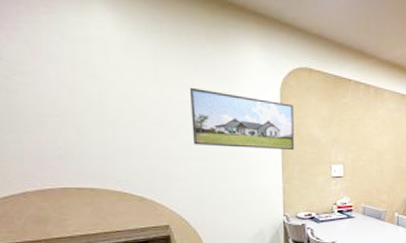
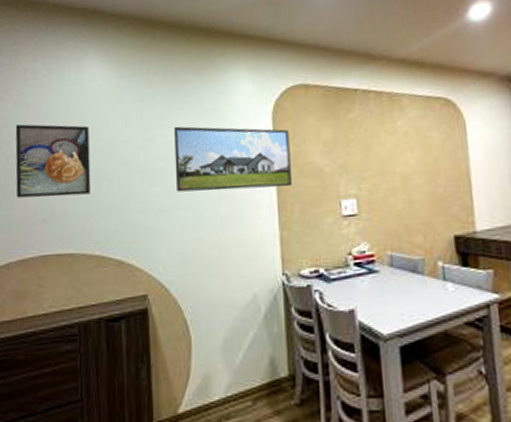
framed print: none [13,60,108,138] -> present [15,124,91,198]

